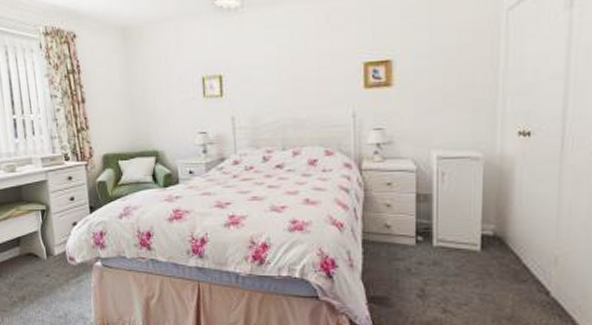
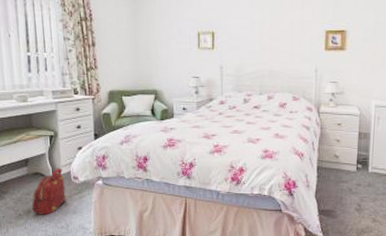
backpack: none [26,247,64,302] -> present [31,168,67,215]

